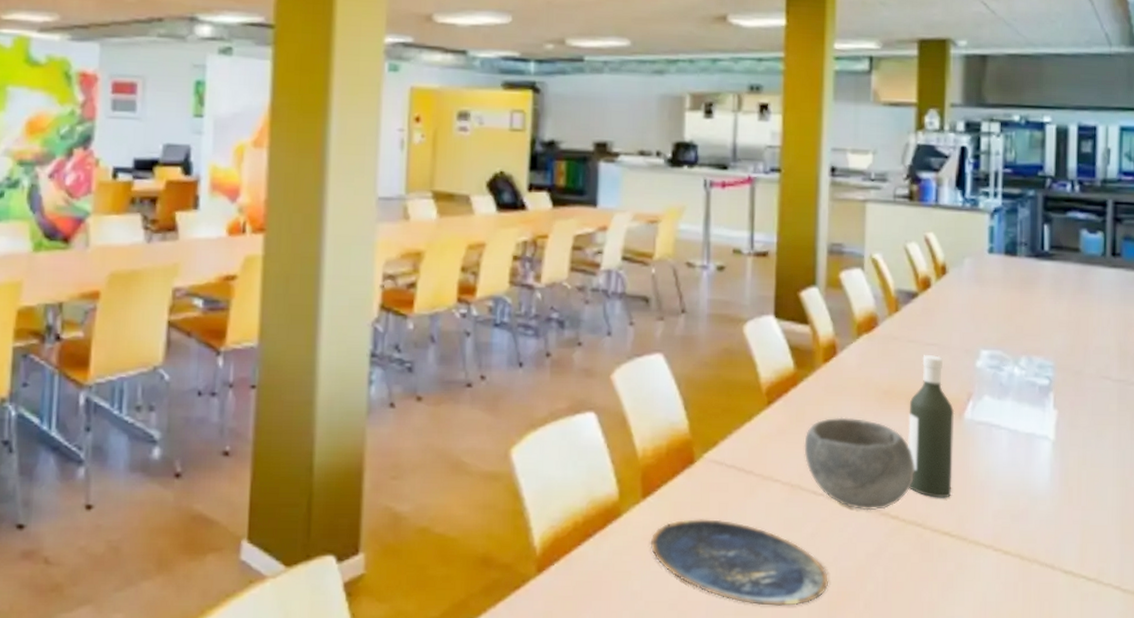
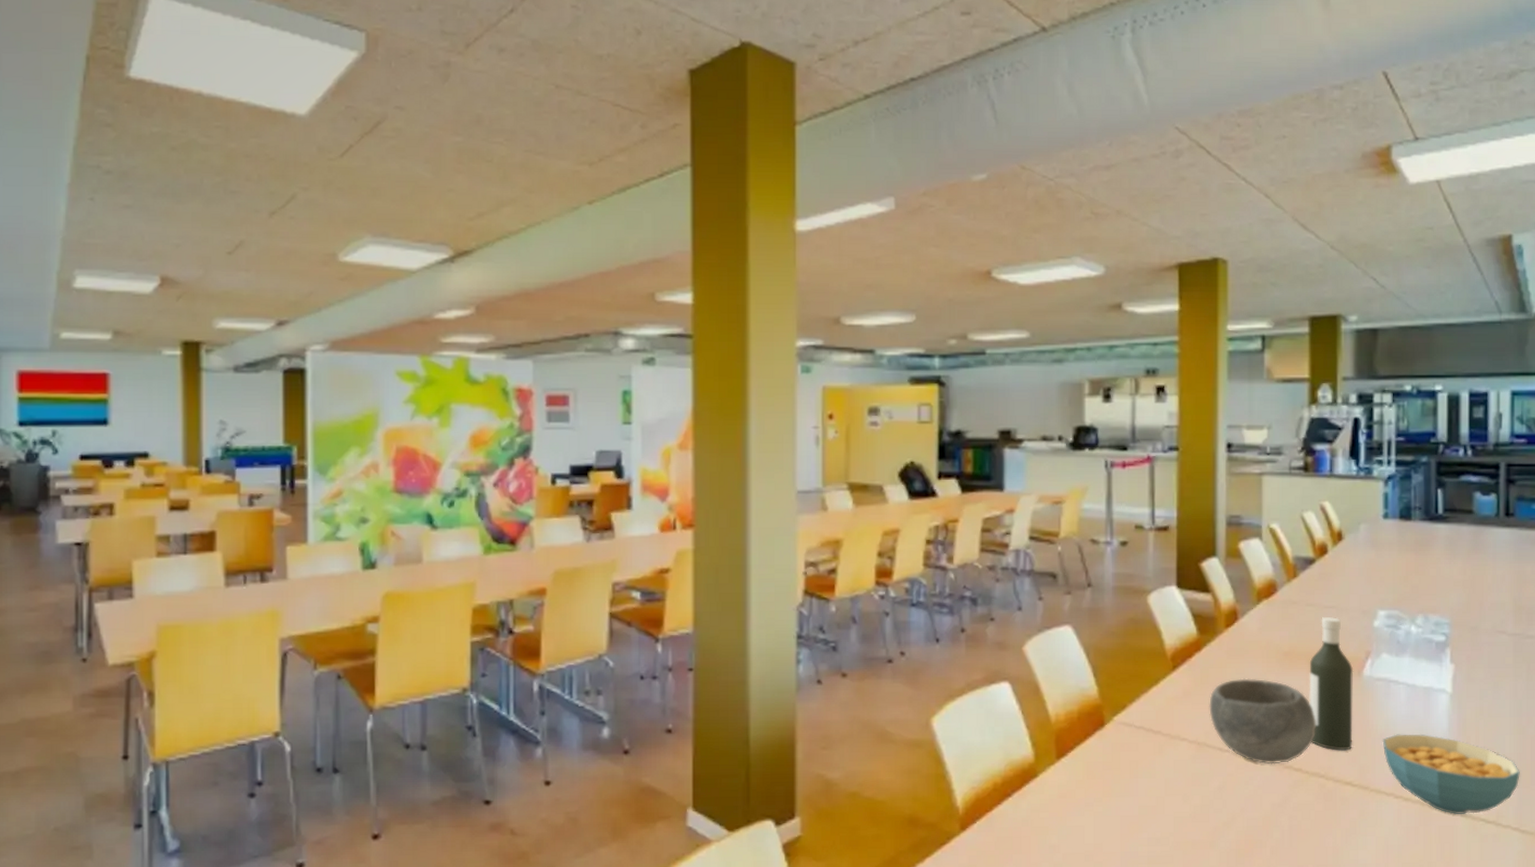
plate: present [651,519,829,606] -> none [1067,776,1237,855]
cereal bowl: none [982,482,1122,570] -> present [1382,733,1520,814]

